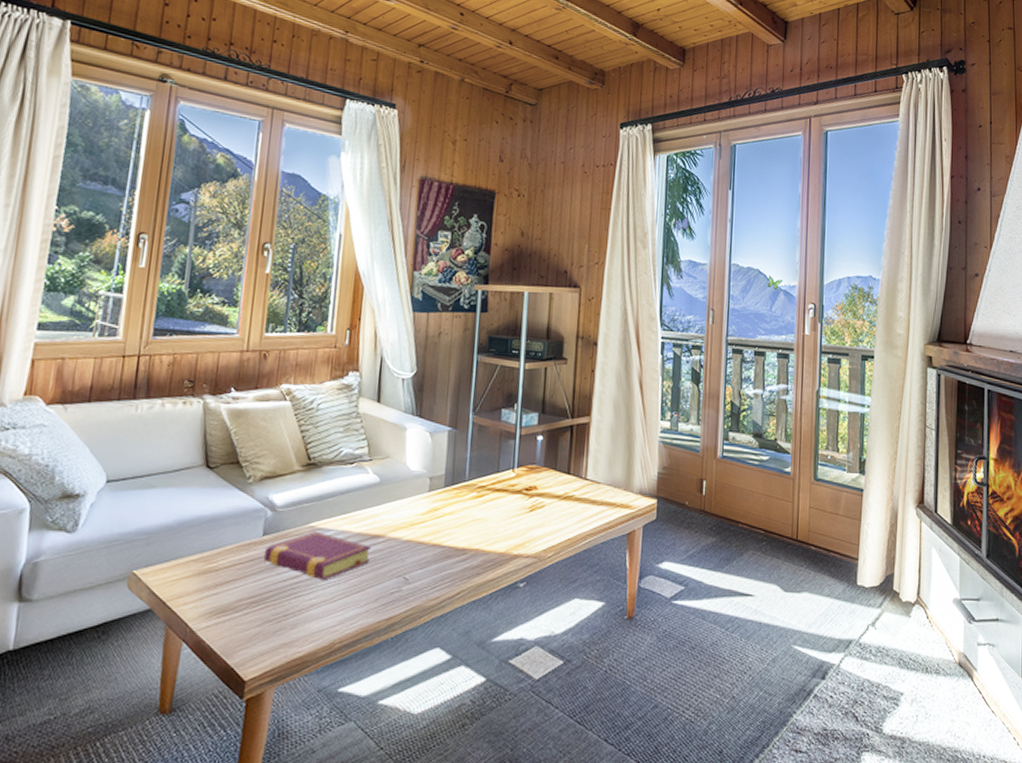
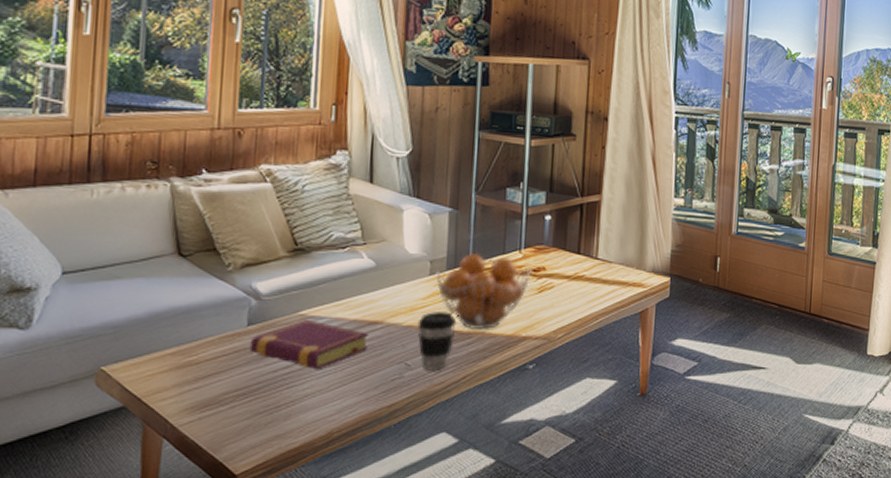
coffee cup: none [416,527,453,586] -> present [417,312,457,371]
fruit basket: none [434,470,524,547] -> present [436,252,532,330]

